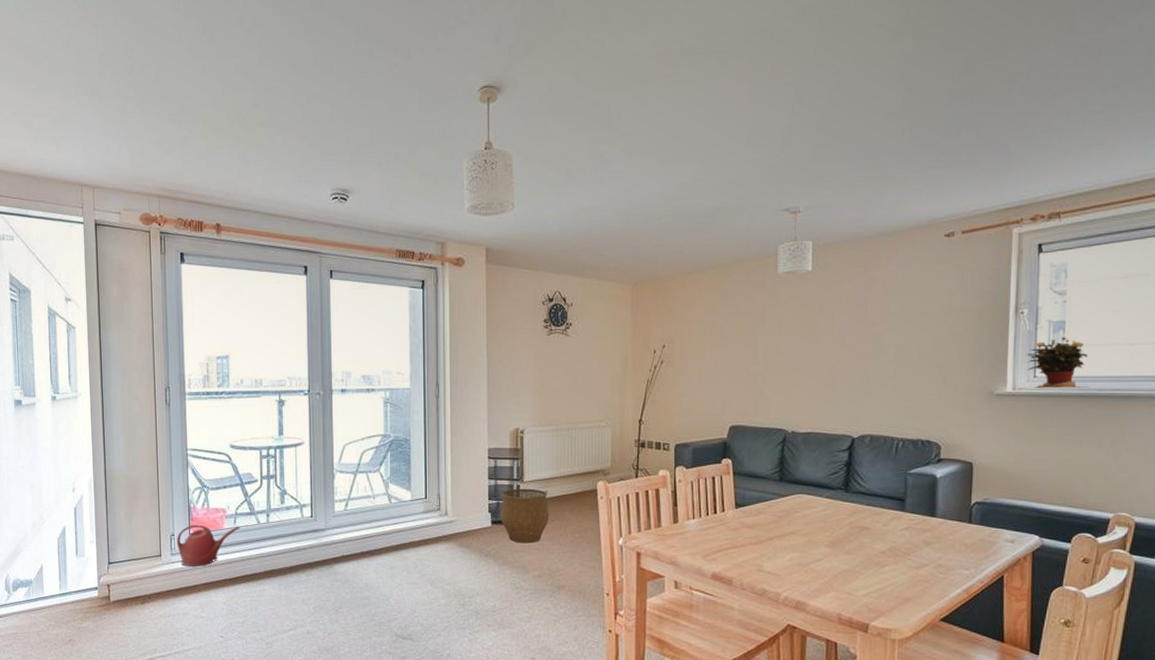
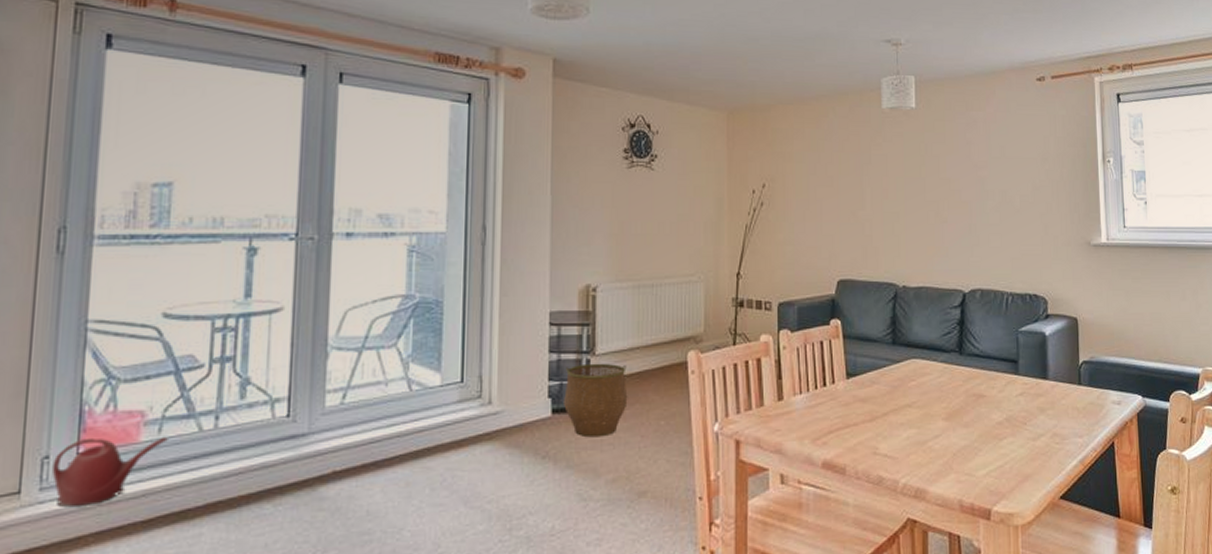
flower arrangement: present [1026,337,1090,389] -> none [1116,187,1171,240]

